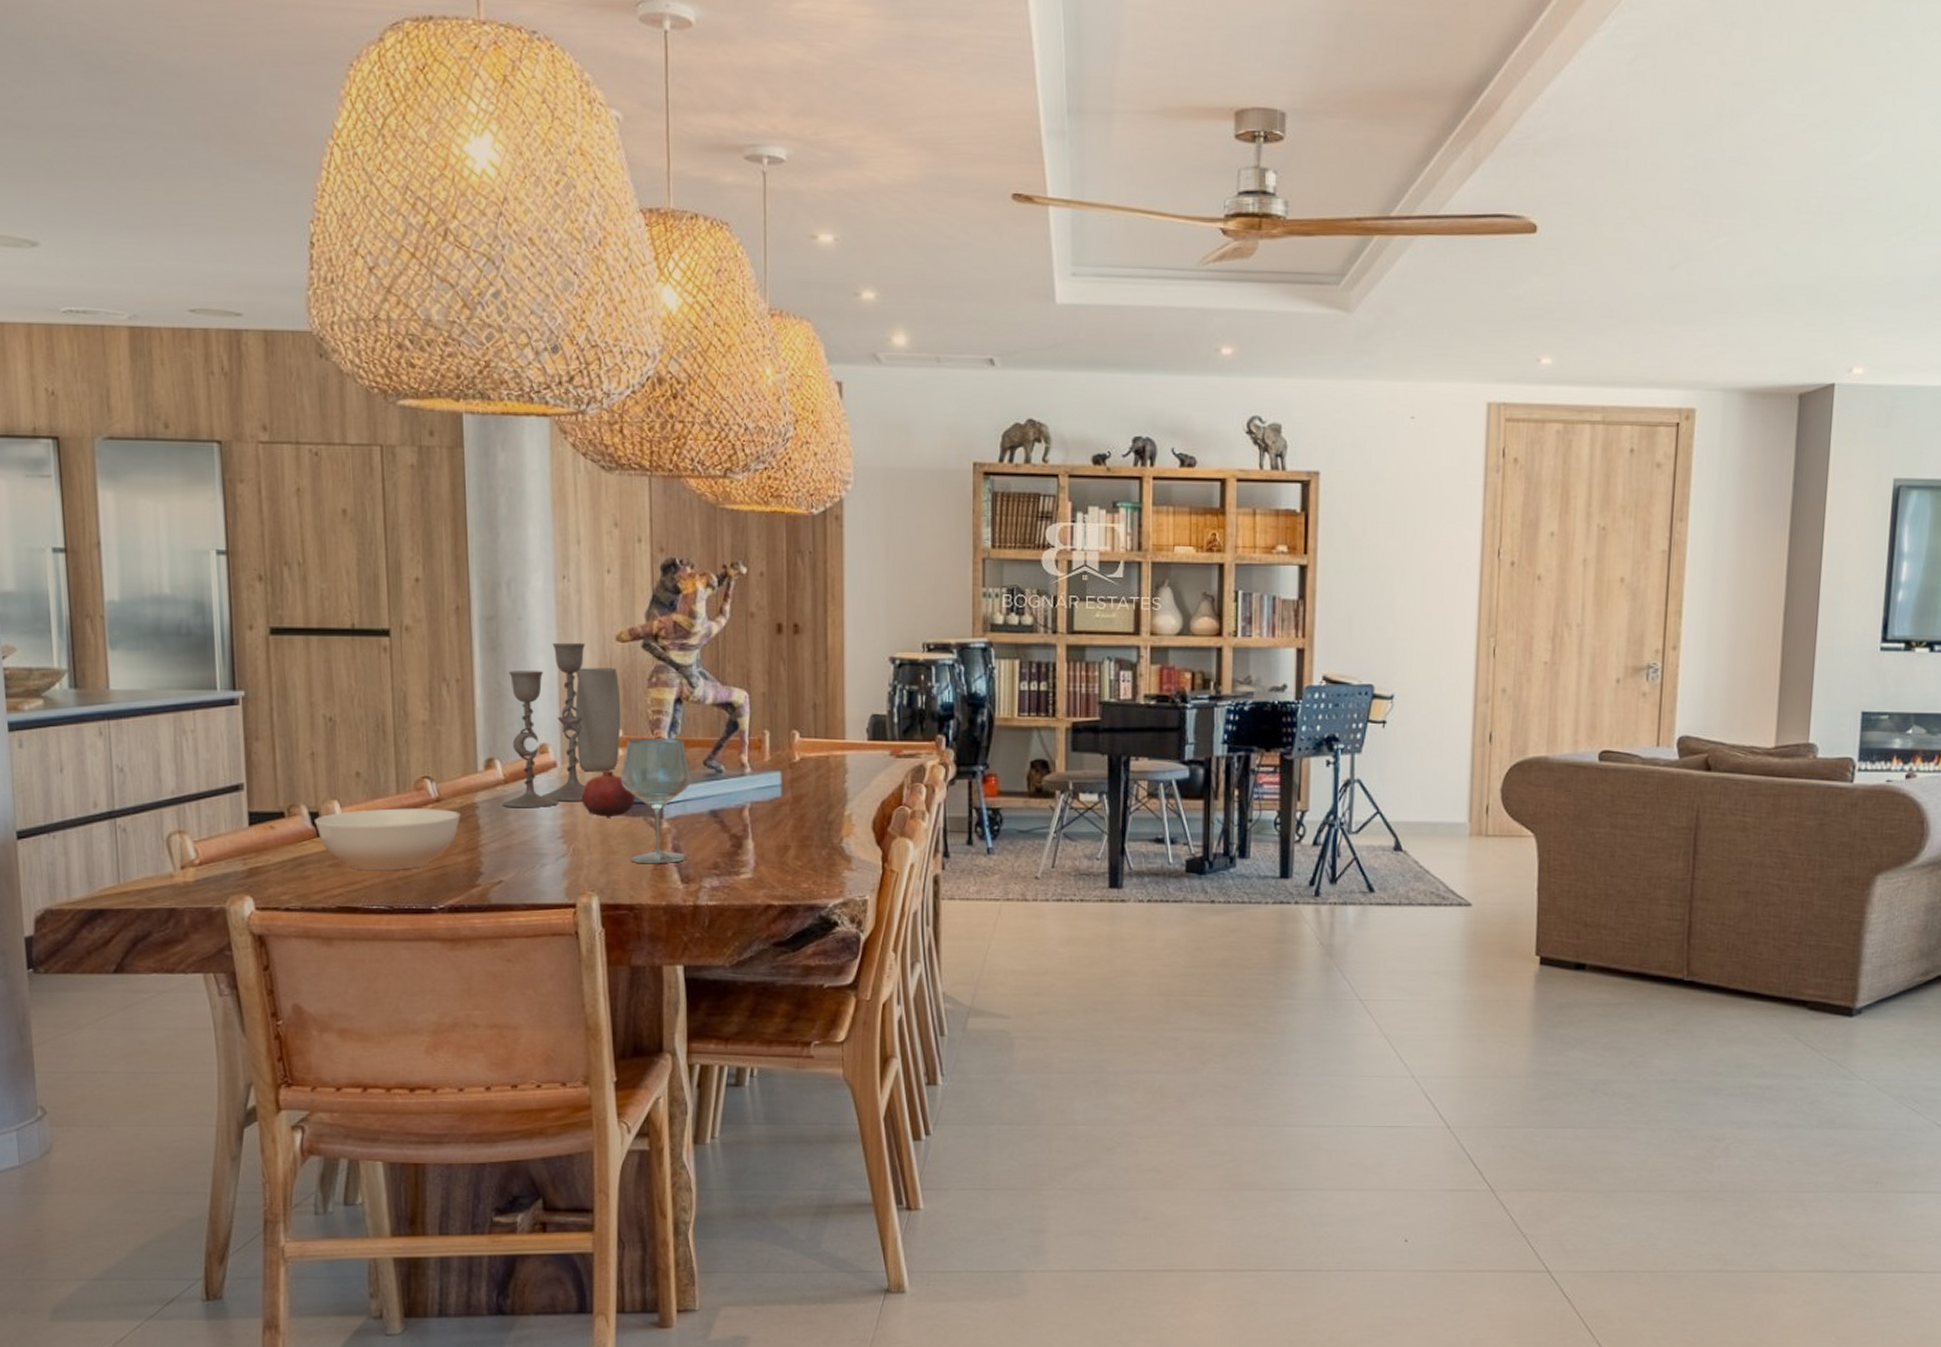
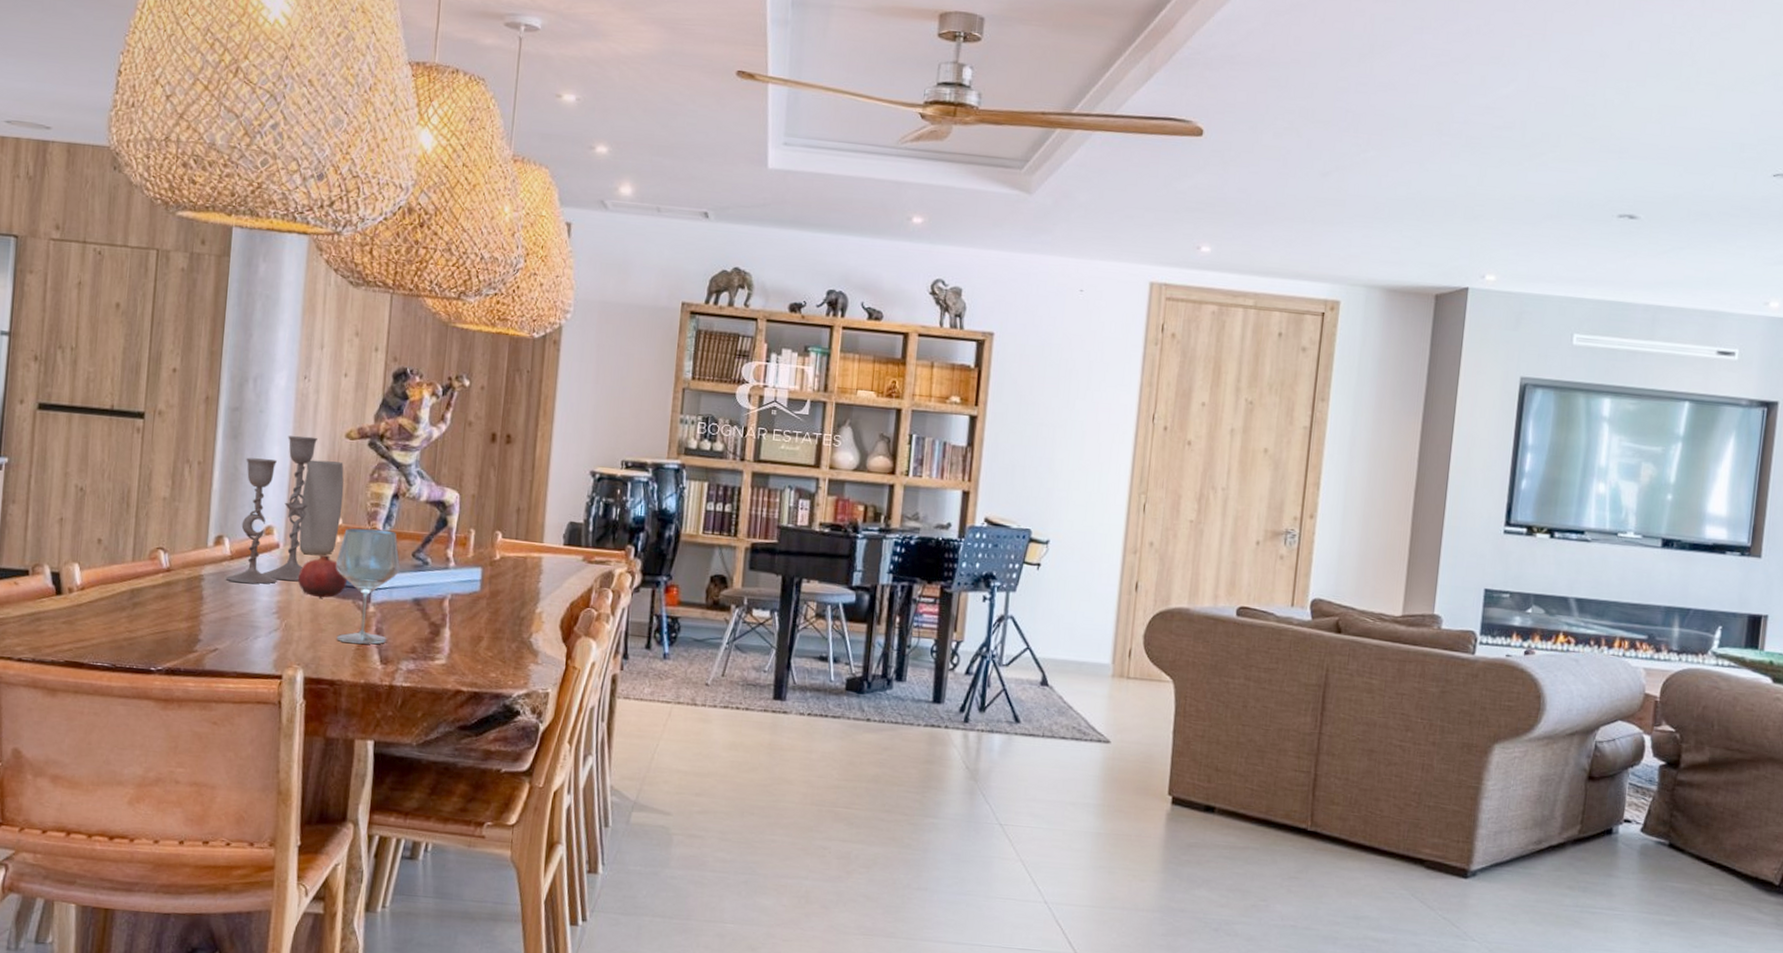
bowl: present [315,808,461,871] -> none [55,573,187,632]

